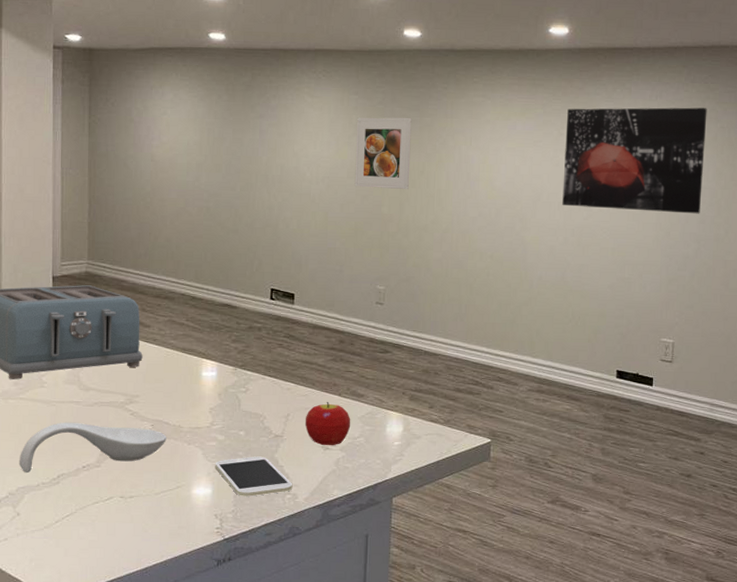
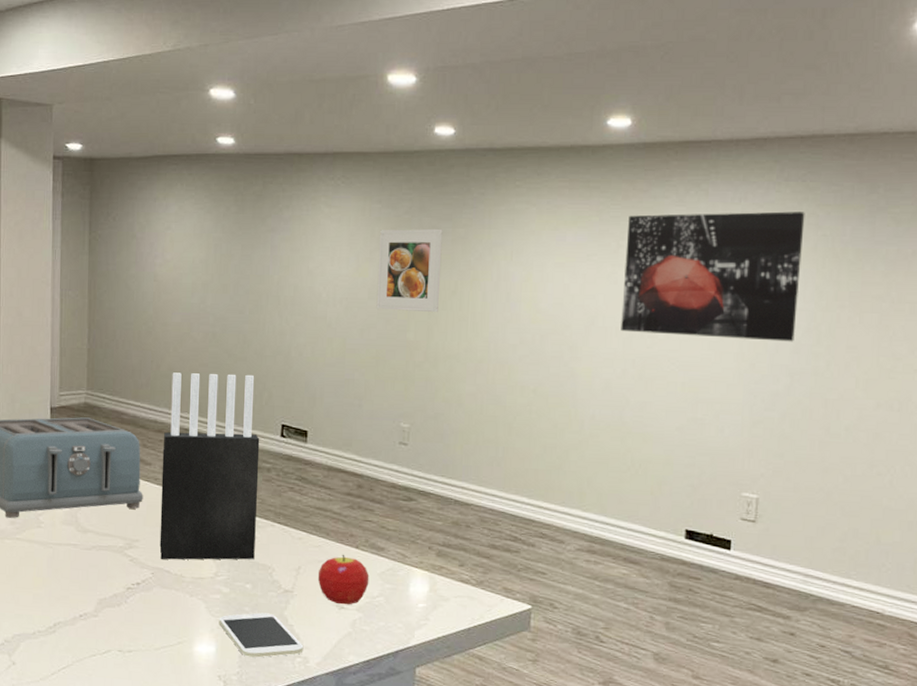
spoon rest: present [19,422,167,473] -> none [15,566,168,619]
knife block: none [159,243,251,412] -> present [159,372,260,560]

